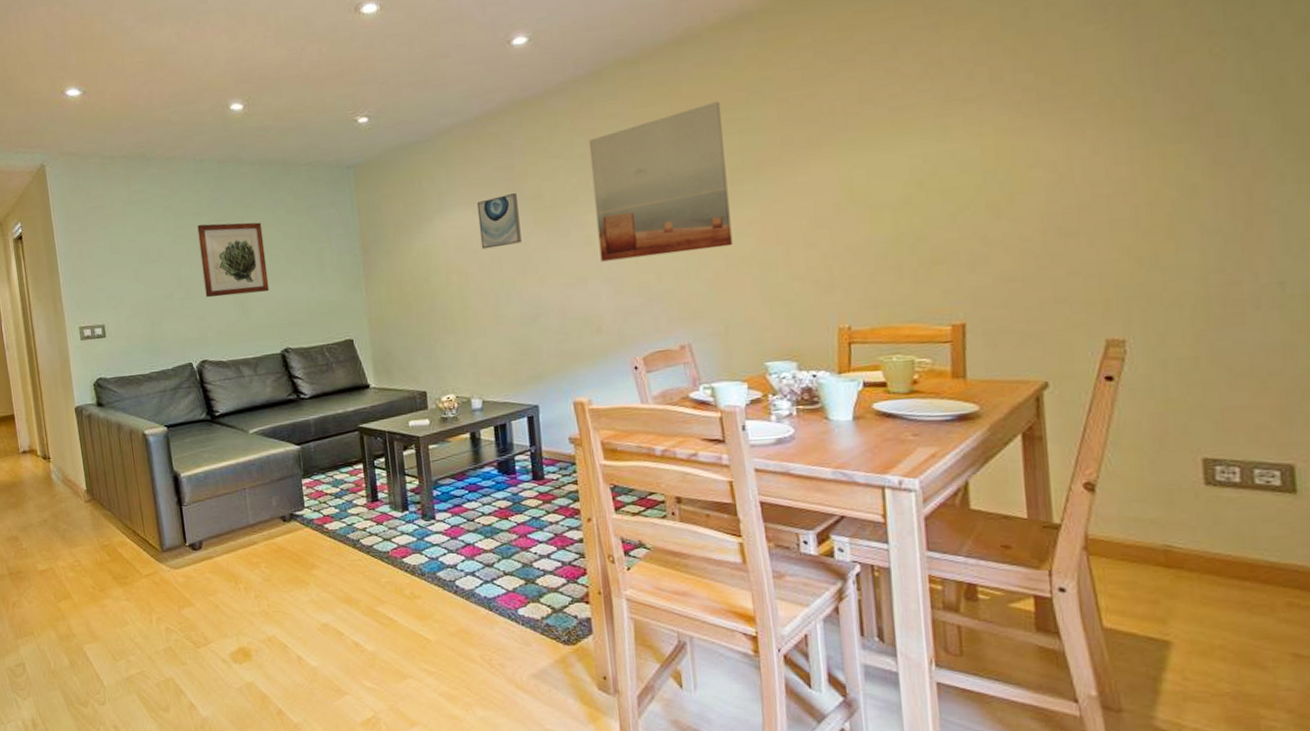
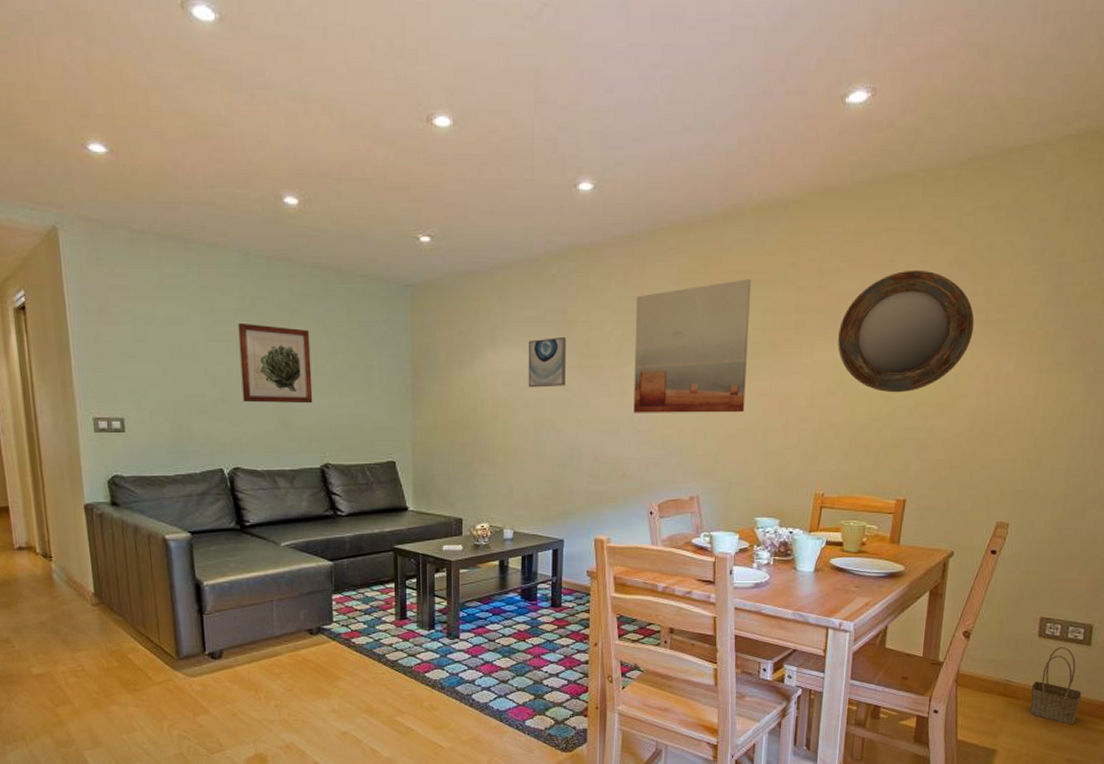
home mirror: none [838,55,1023,201] -> present [838,270,975,393]
basket: none [1209,497,1298,605] -> present [1030,647,1082,725]

